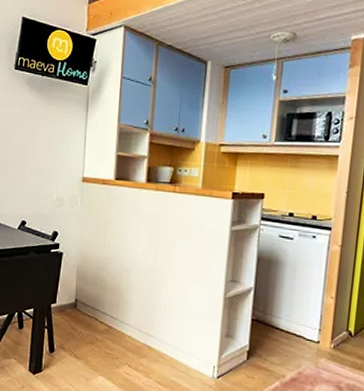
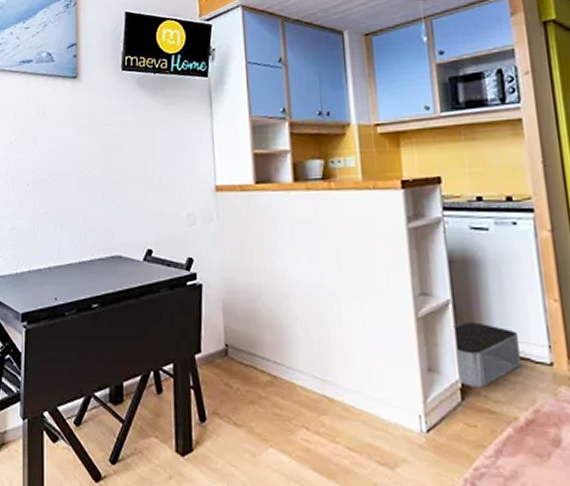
storage bin: none [246,305,299,352] -> present [452,322,523,387]

